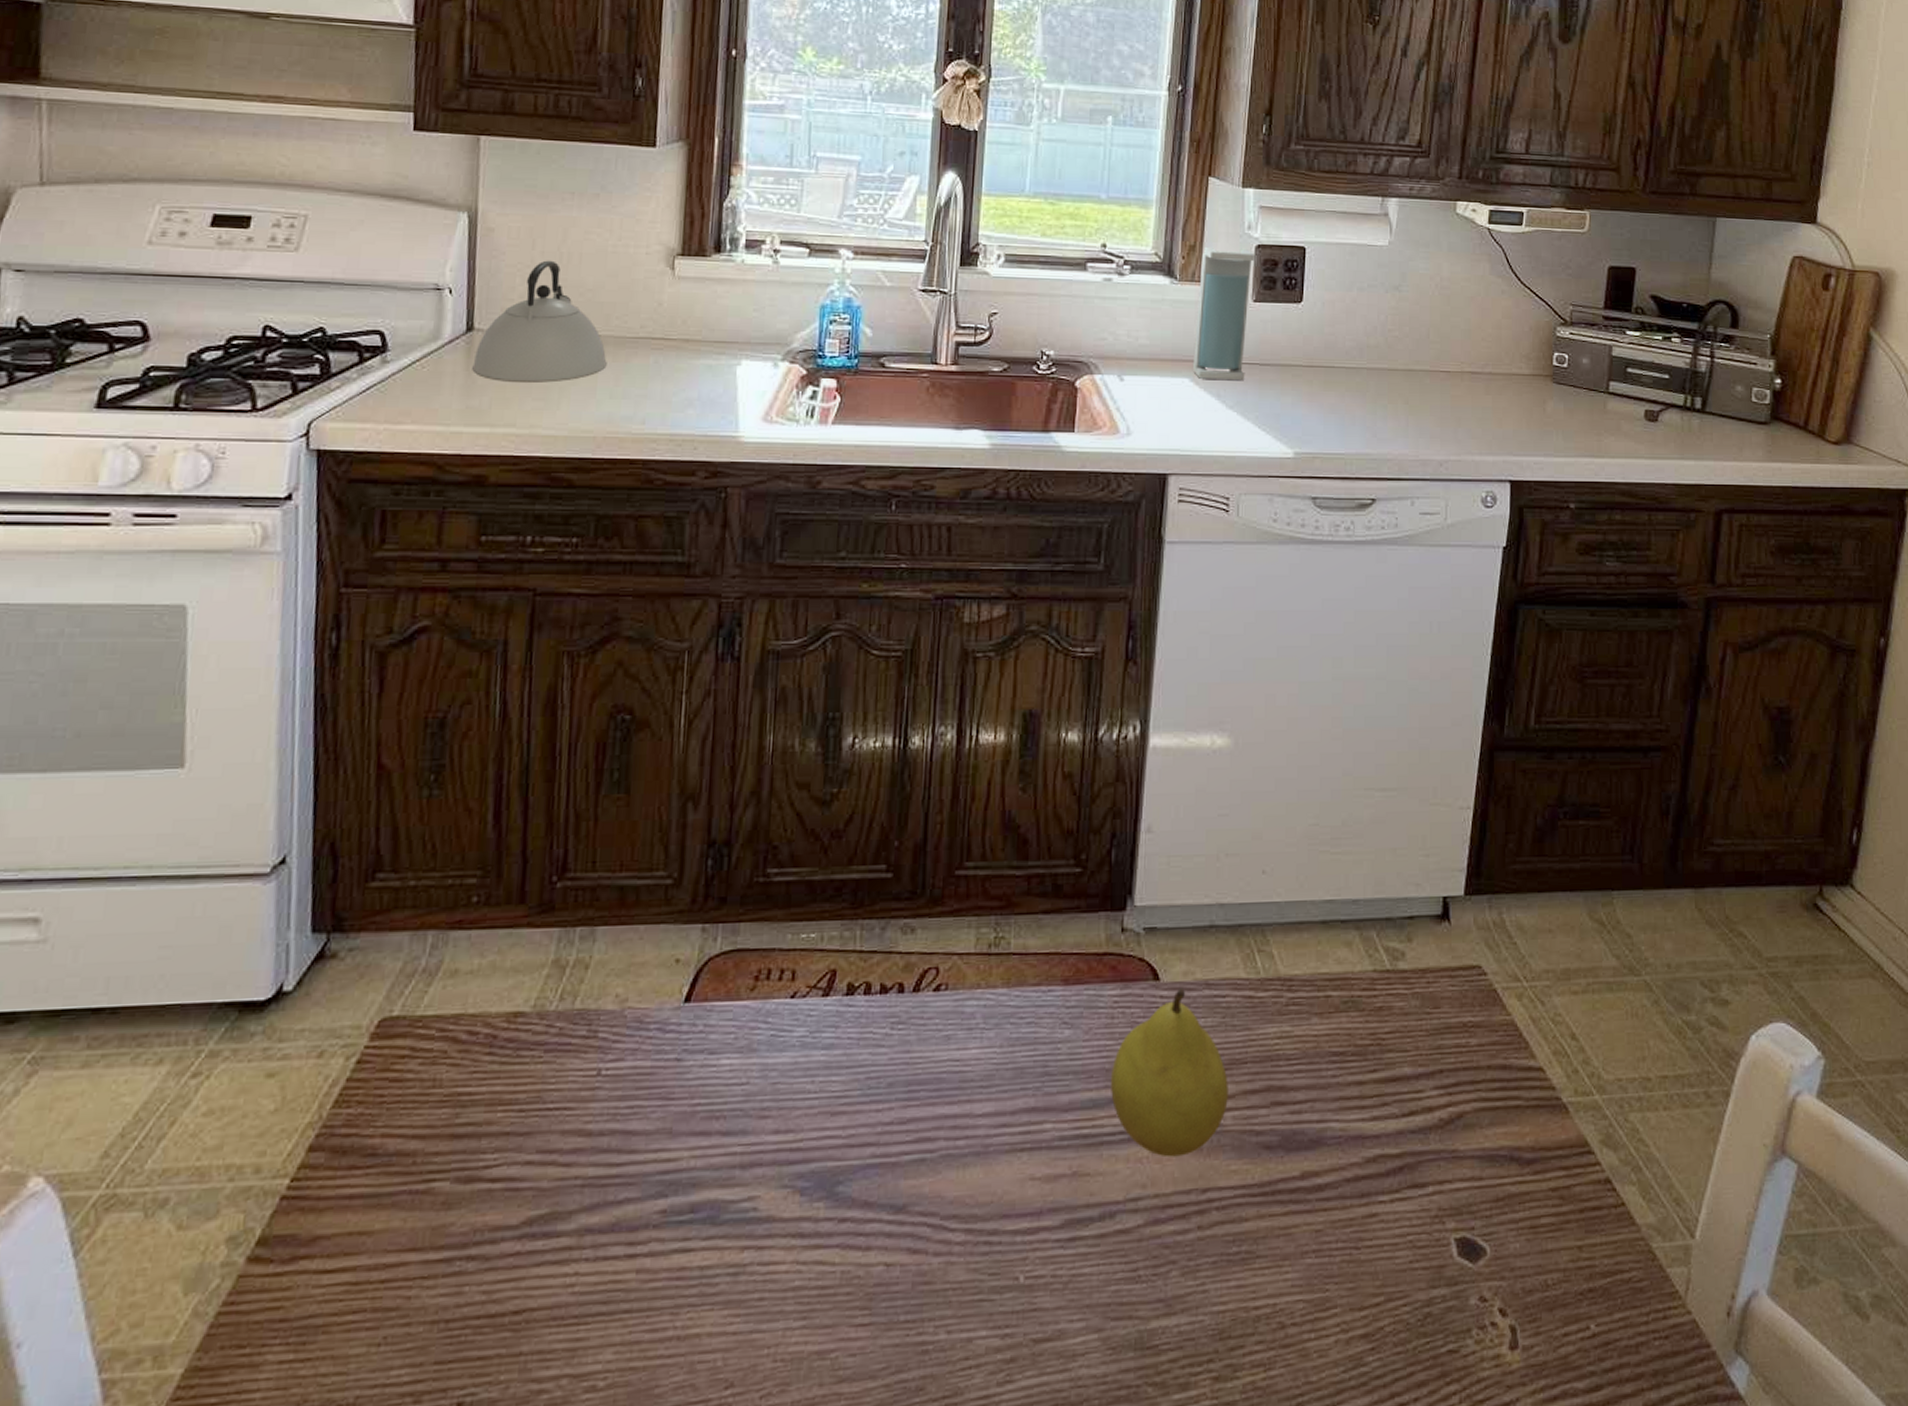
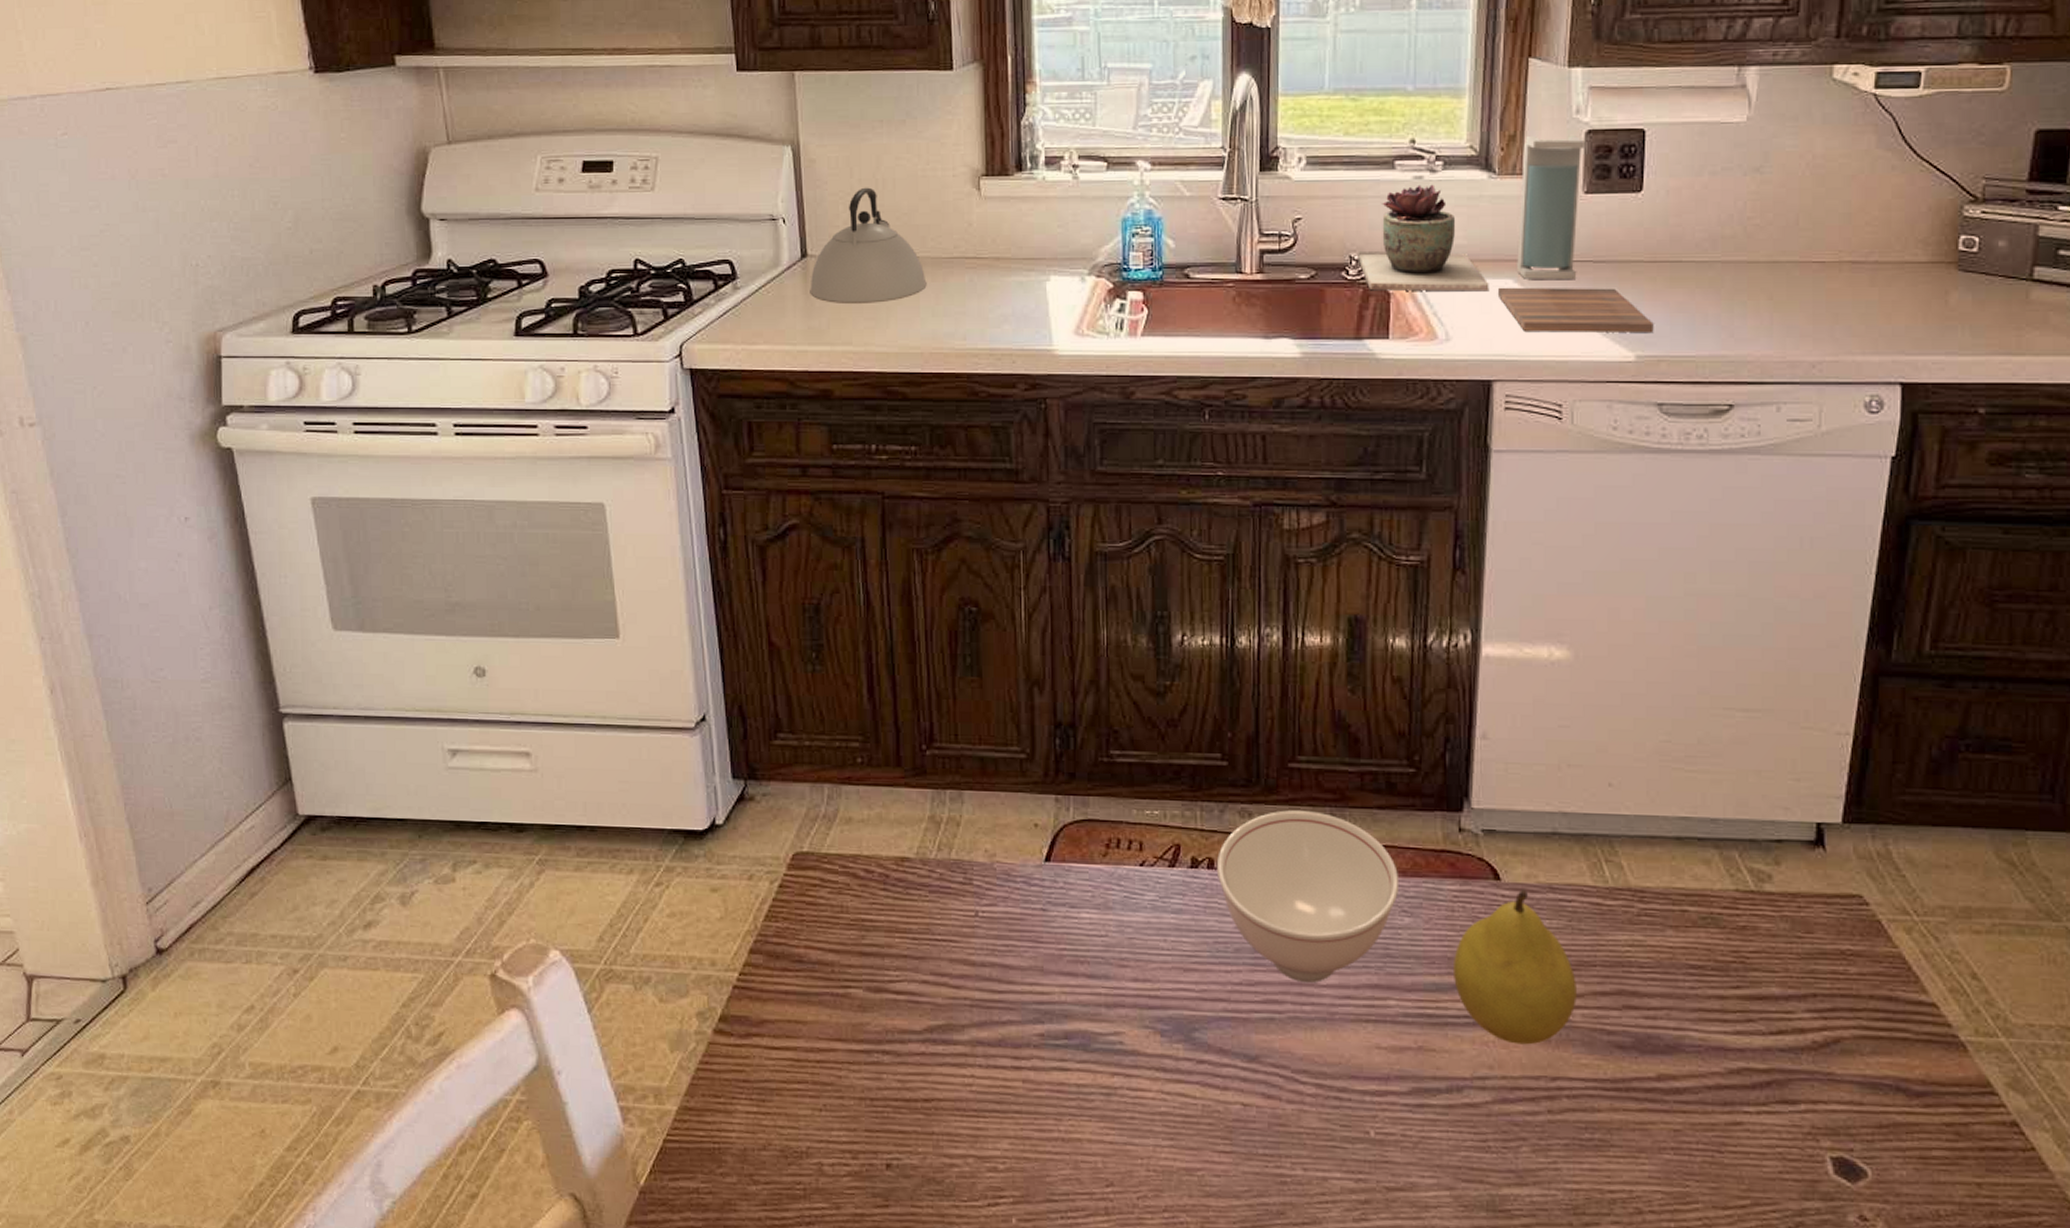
bowl: none [873,921,1062,1115] -> present [1216,810,1400,984]
succulent plant: none [1049,286,1168,389] -> present [1358,184,1489,292]
cutting board: none [1175,385,1310,431] -> present [1497,287,1654,332]

